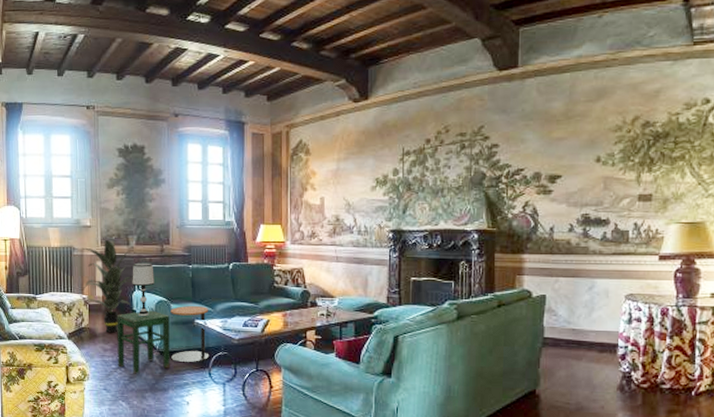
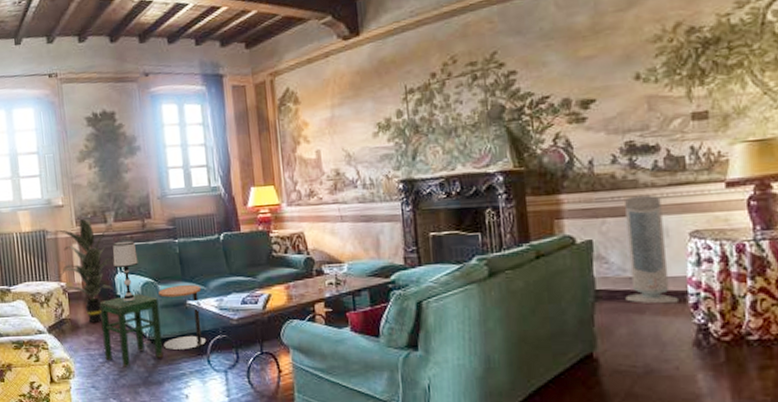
air purifier: none [567,260,611,354] -> present [625,194,680,304]

